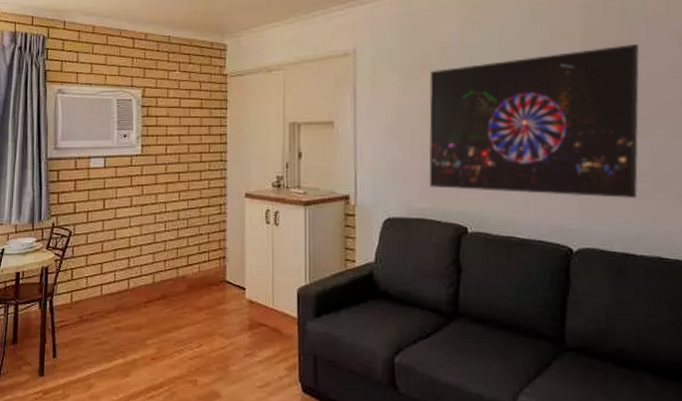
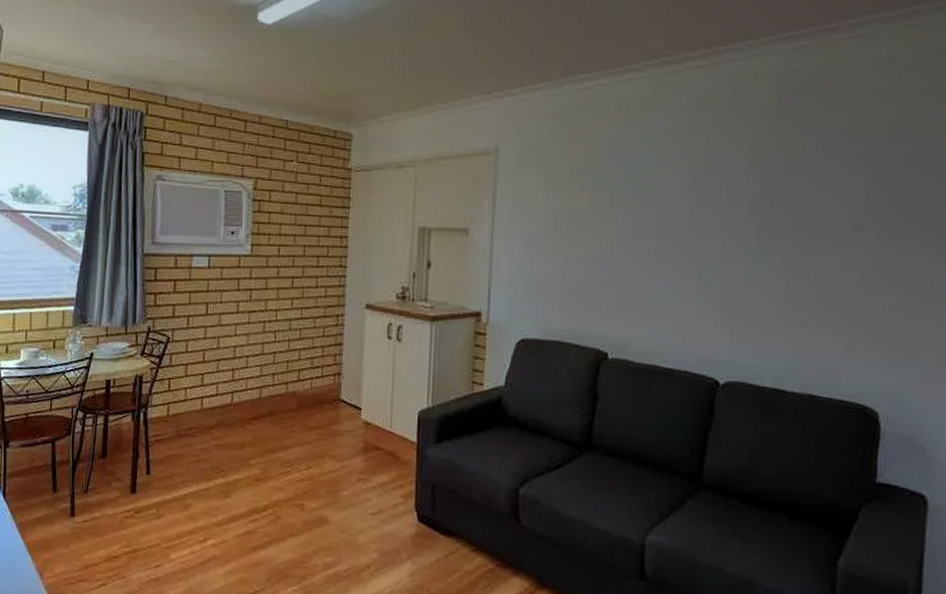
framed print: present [428,44,640,198] -> none [569,159,813,330]

